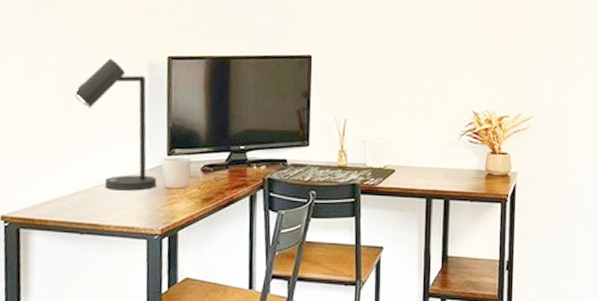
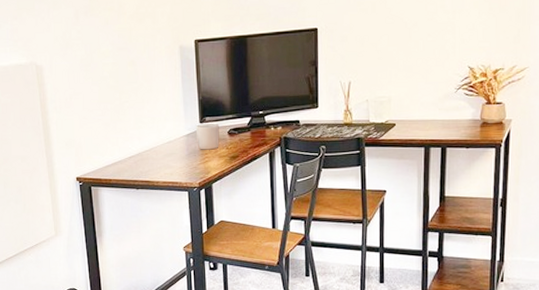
desk lamp: present [74,58,156,191] -> none [122,45,192,154]

